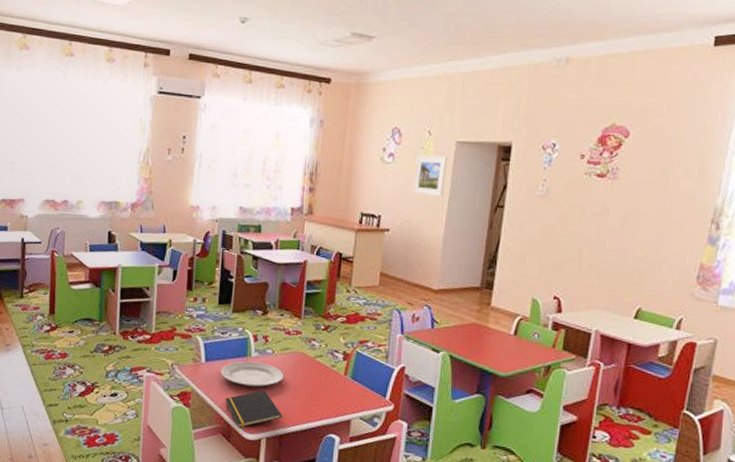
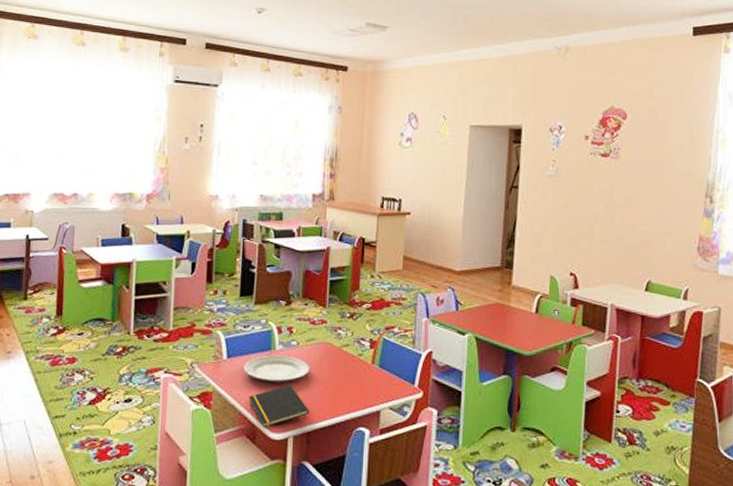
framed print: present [413,155,448,196] -> none [431,139,463,179]

